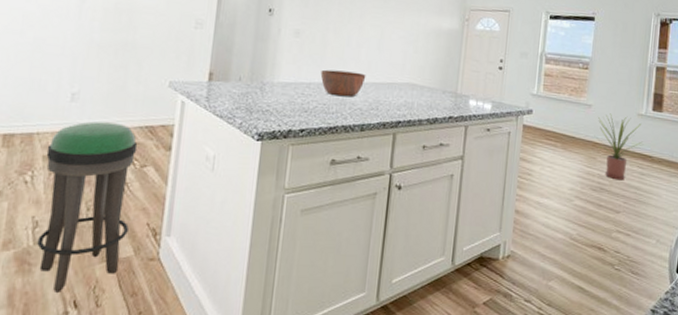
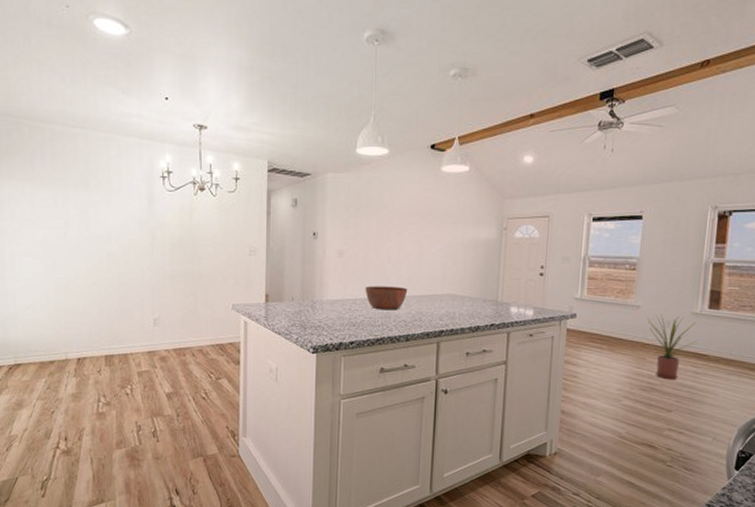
bar stool: present [37,121,138,293] -> none [140,342,212,482]

